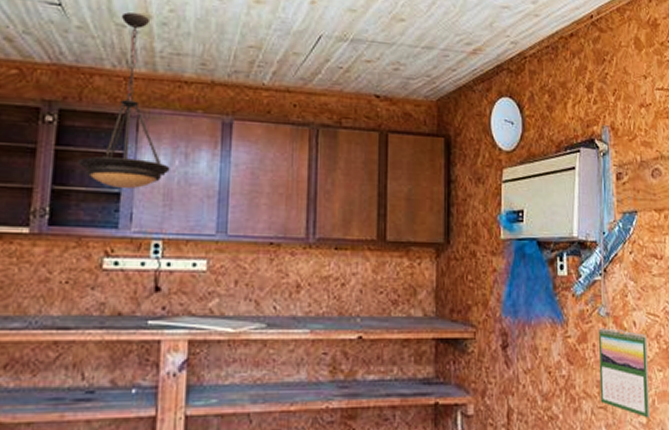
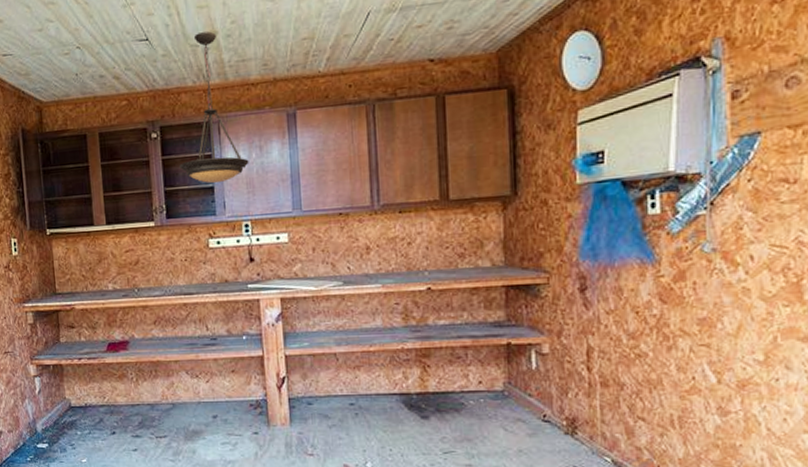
calendar: present [598,328,651,418] -> none [700,264,771,355]

